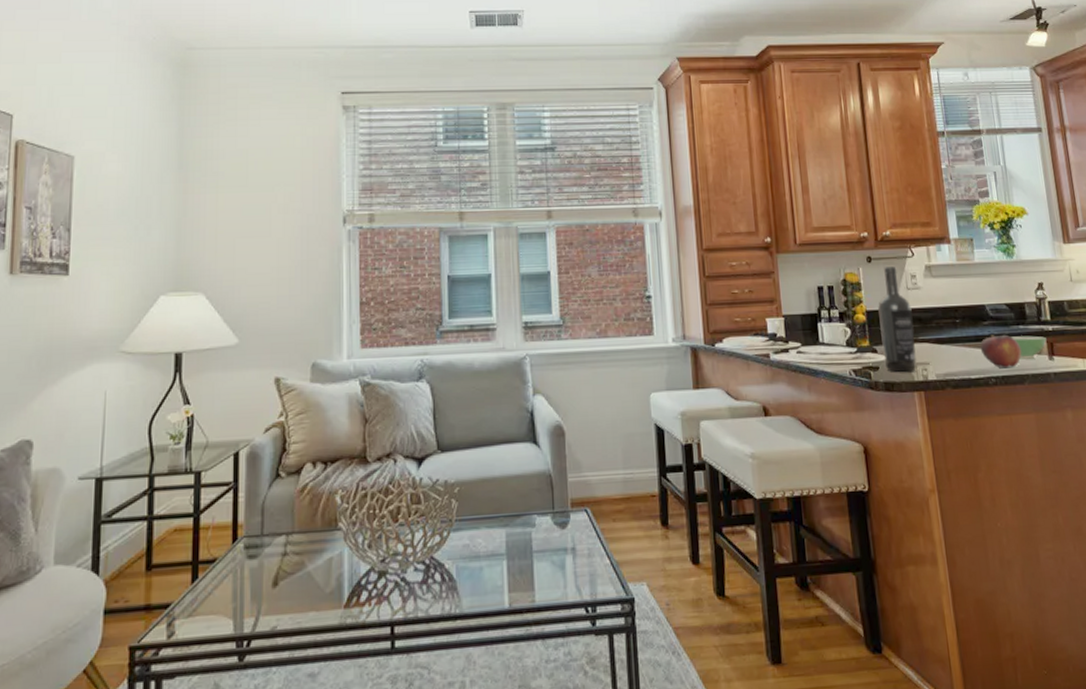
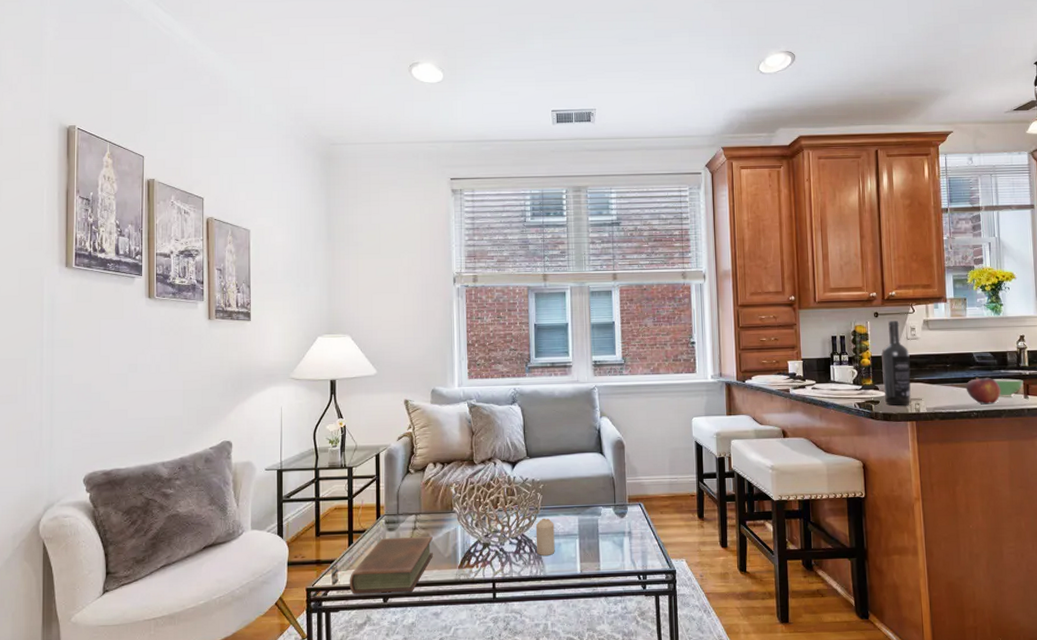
book: none [190,564,309,652] -> present [349,536,433,594]
candle: none [449,533,475,587] -> present [535,518,555,557]

